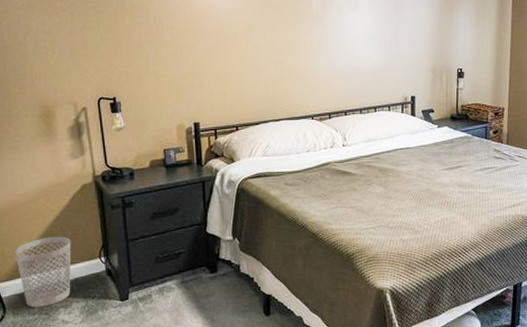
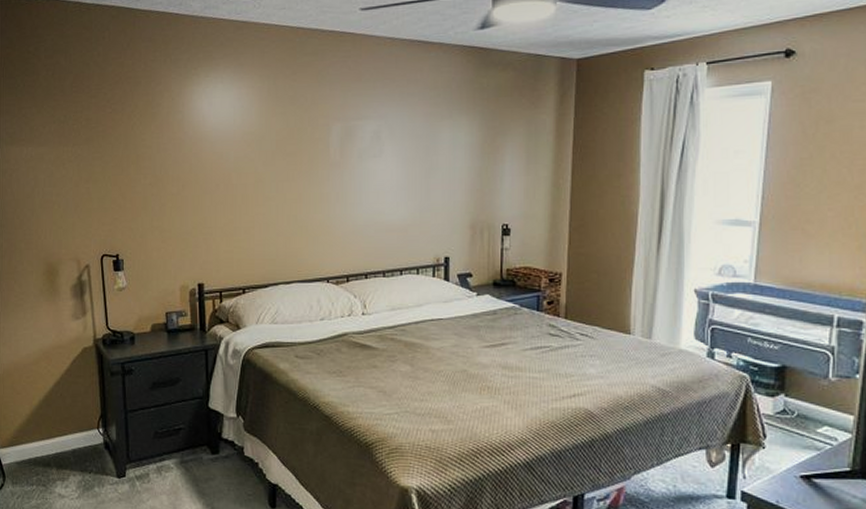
wastebasket: present [15,236,71,307] -> none [16,402,70,478]

